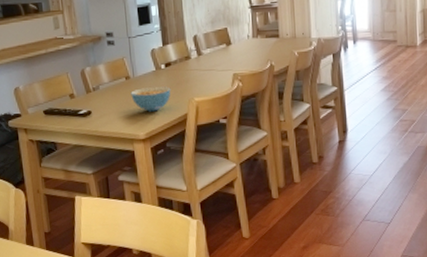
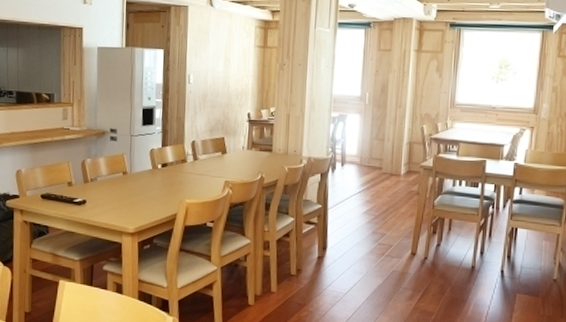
cereal bowl: present [131,86,171,112] -> none [126,184,164,208]

